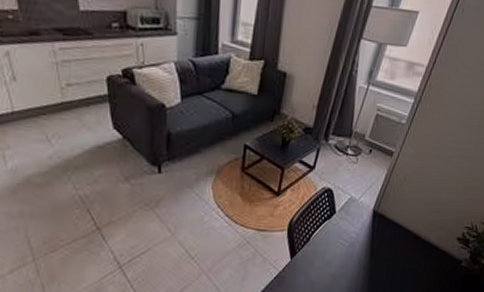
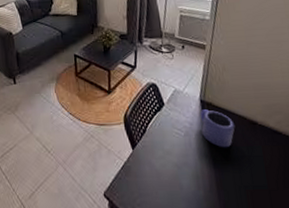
mug: none [366,221,400,261] -> present [200,109,235,148]

